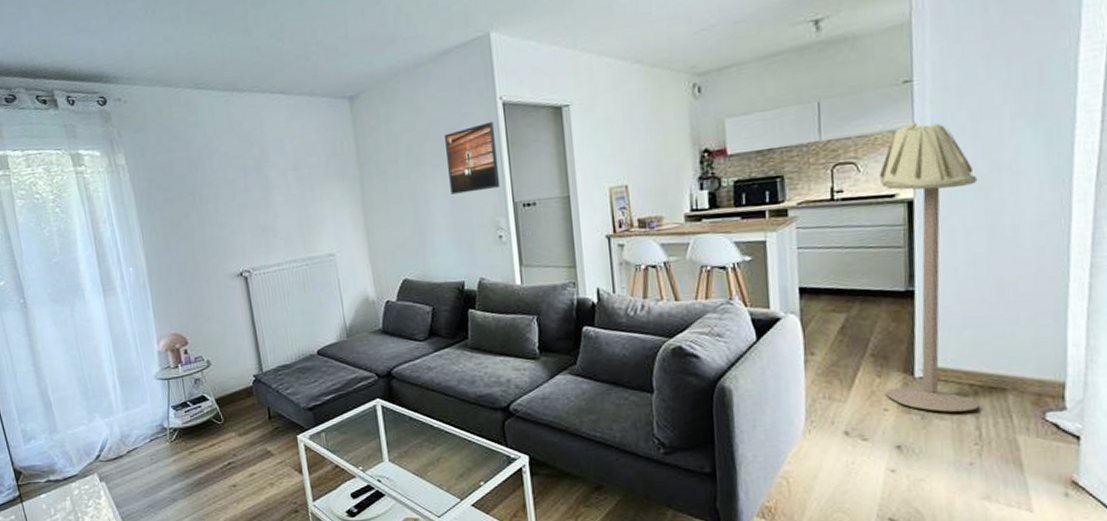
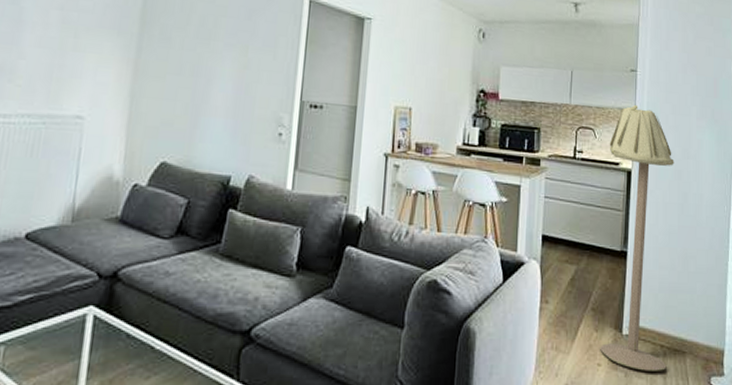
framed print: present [445,121,501,195] -> none [237,14,298,82]

